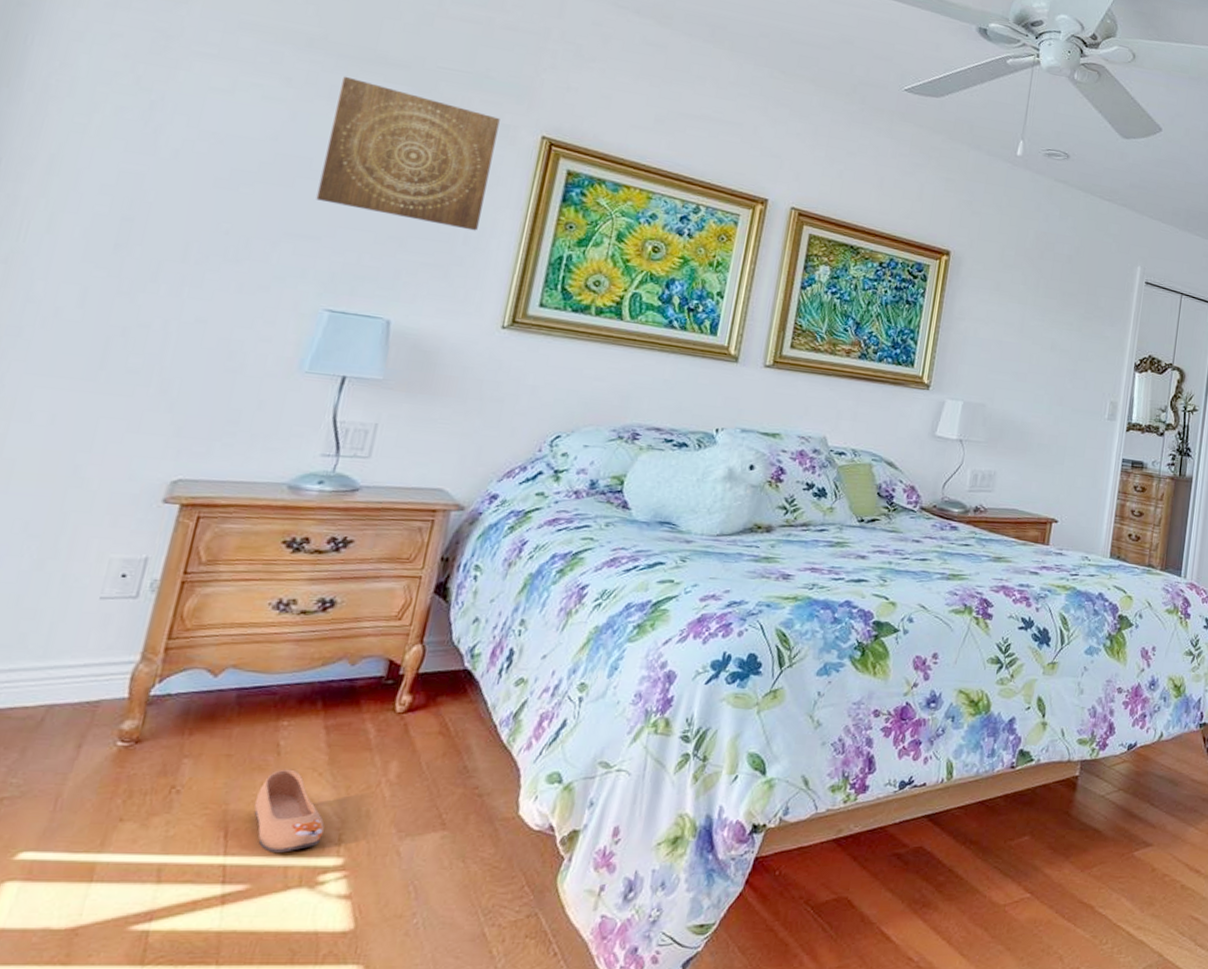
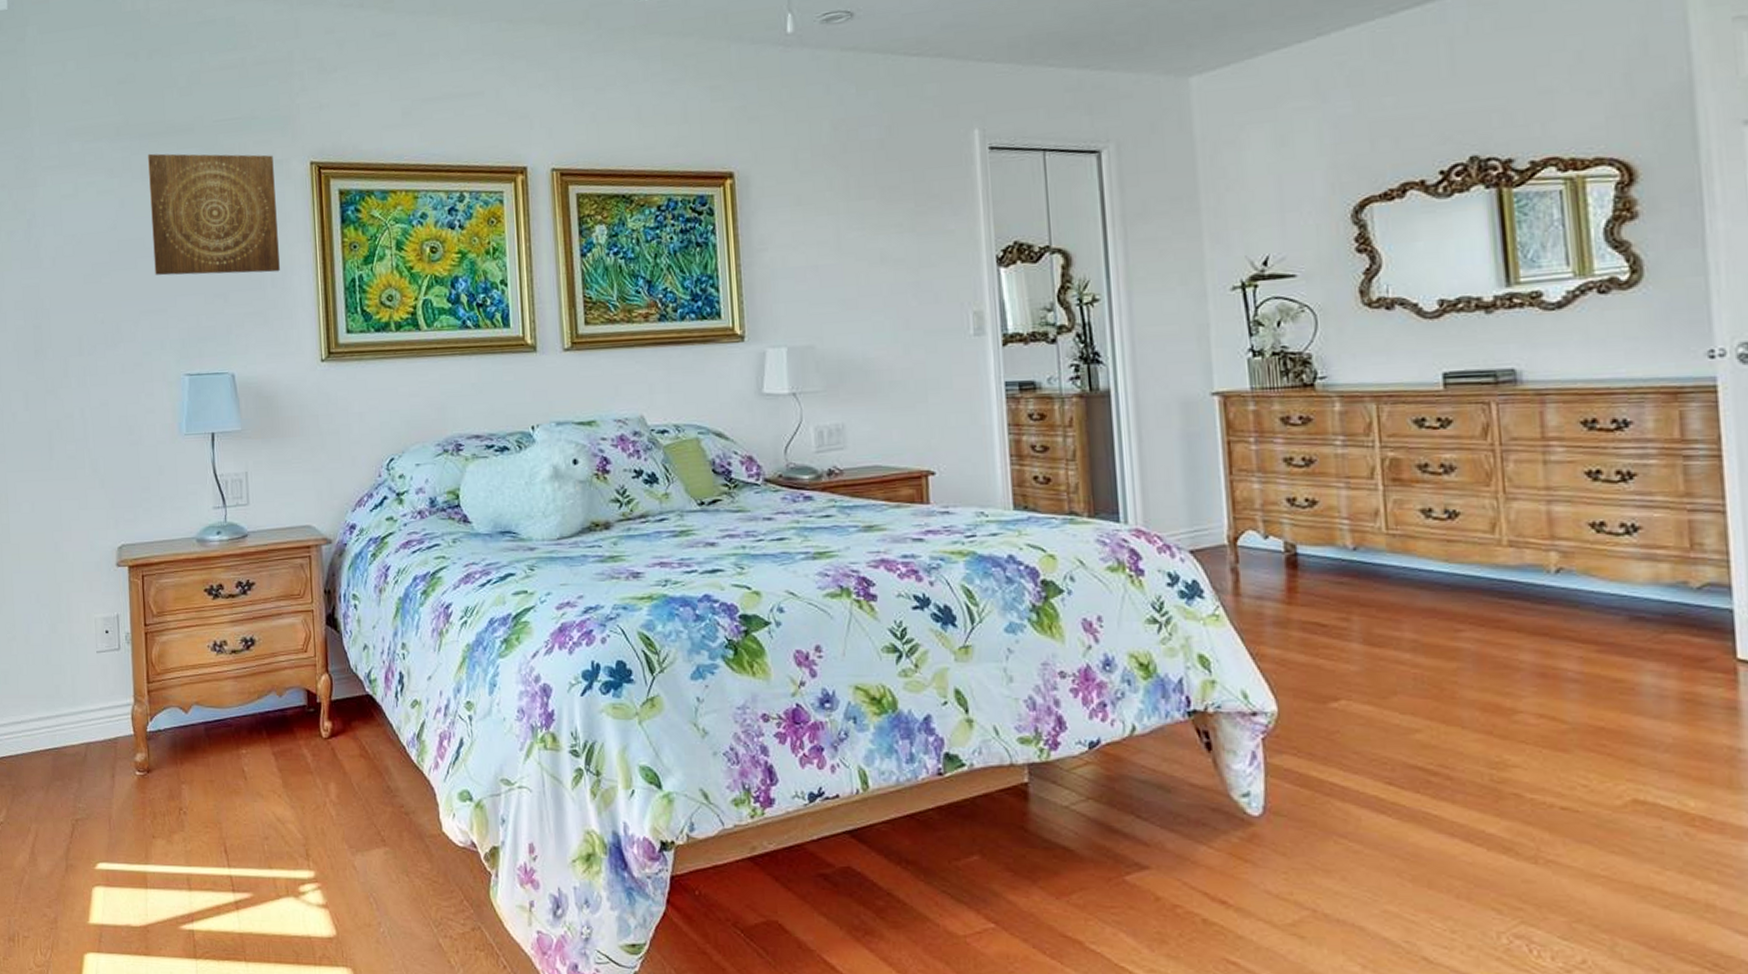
shoe: present [254,769,325,853] -> none [238,792,294,866]

